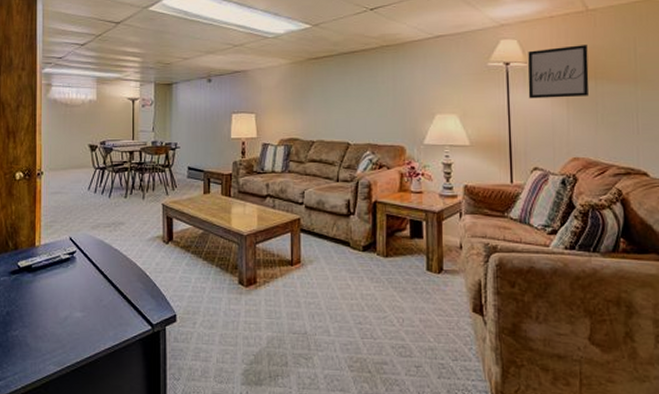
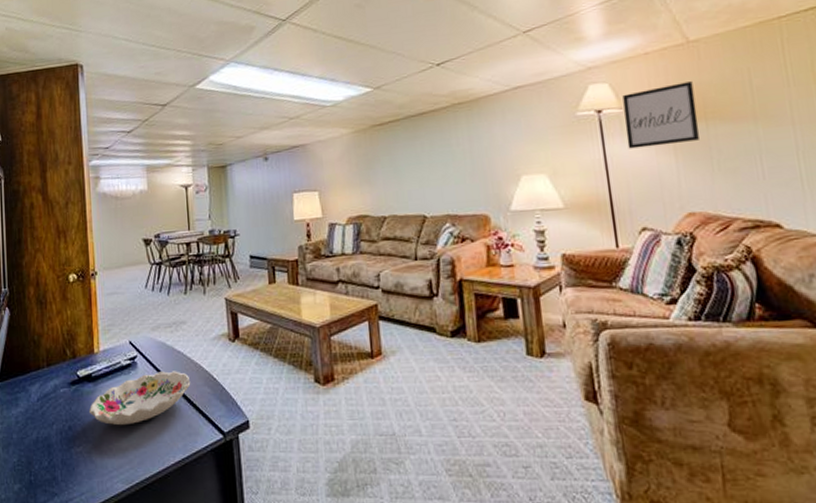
decorative bowl: none [26,267,125,314] -> present [88,371,191,426]

